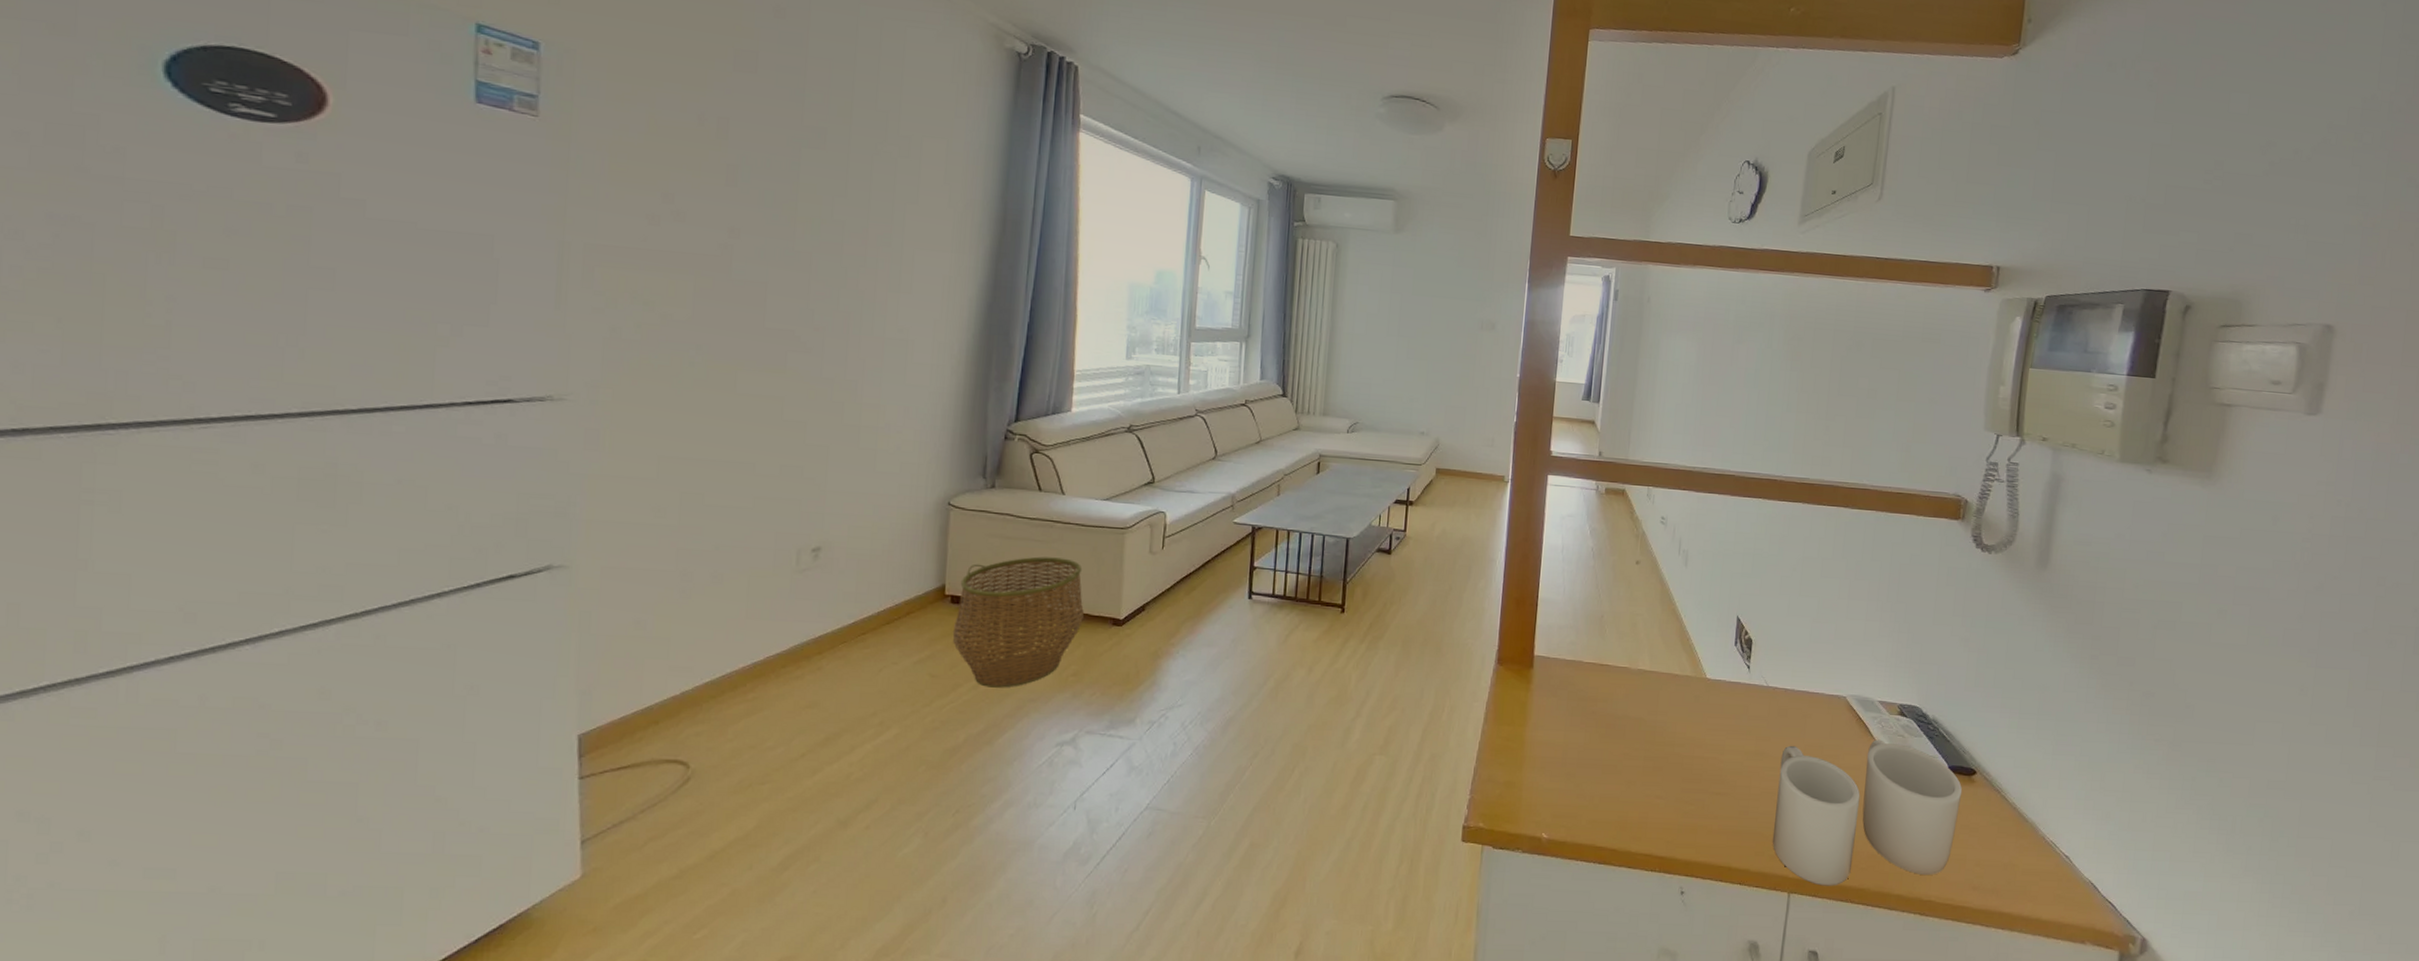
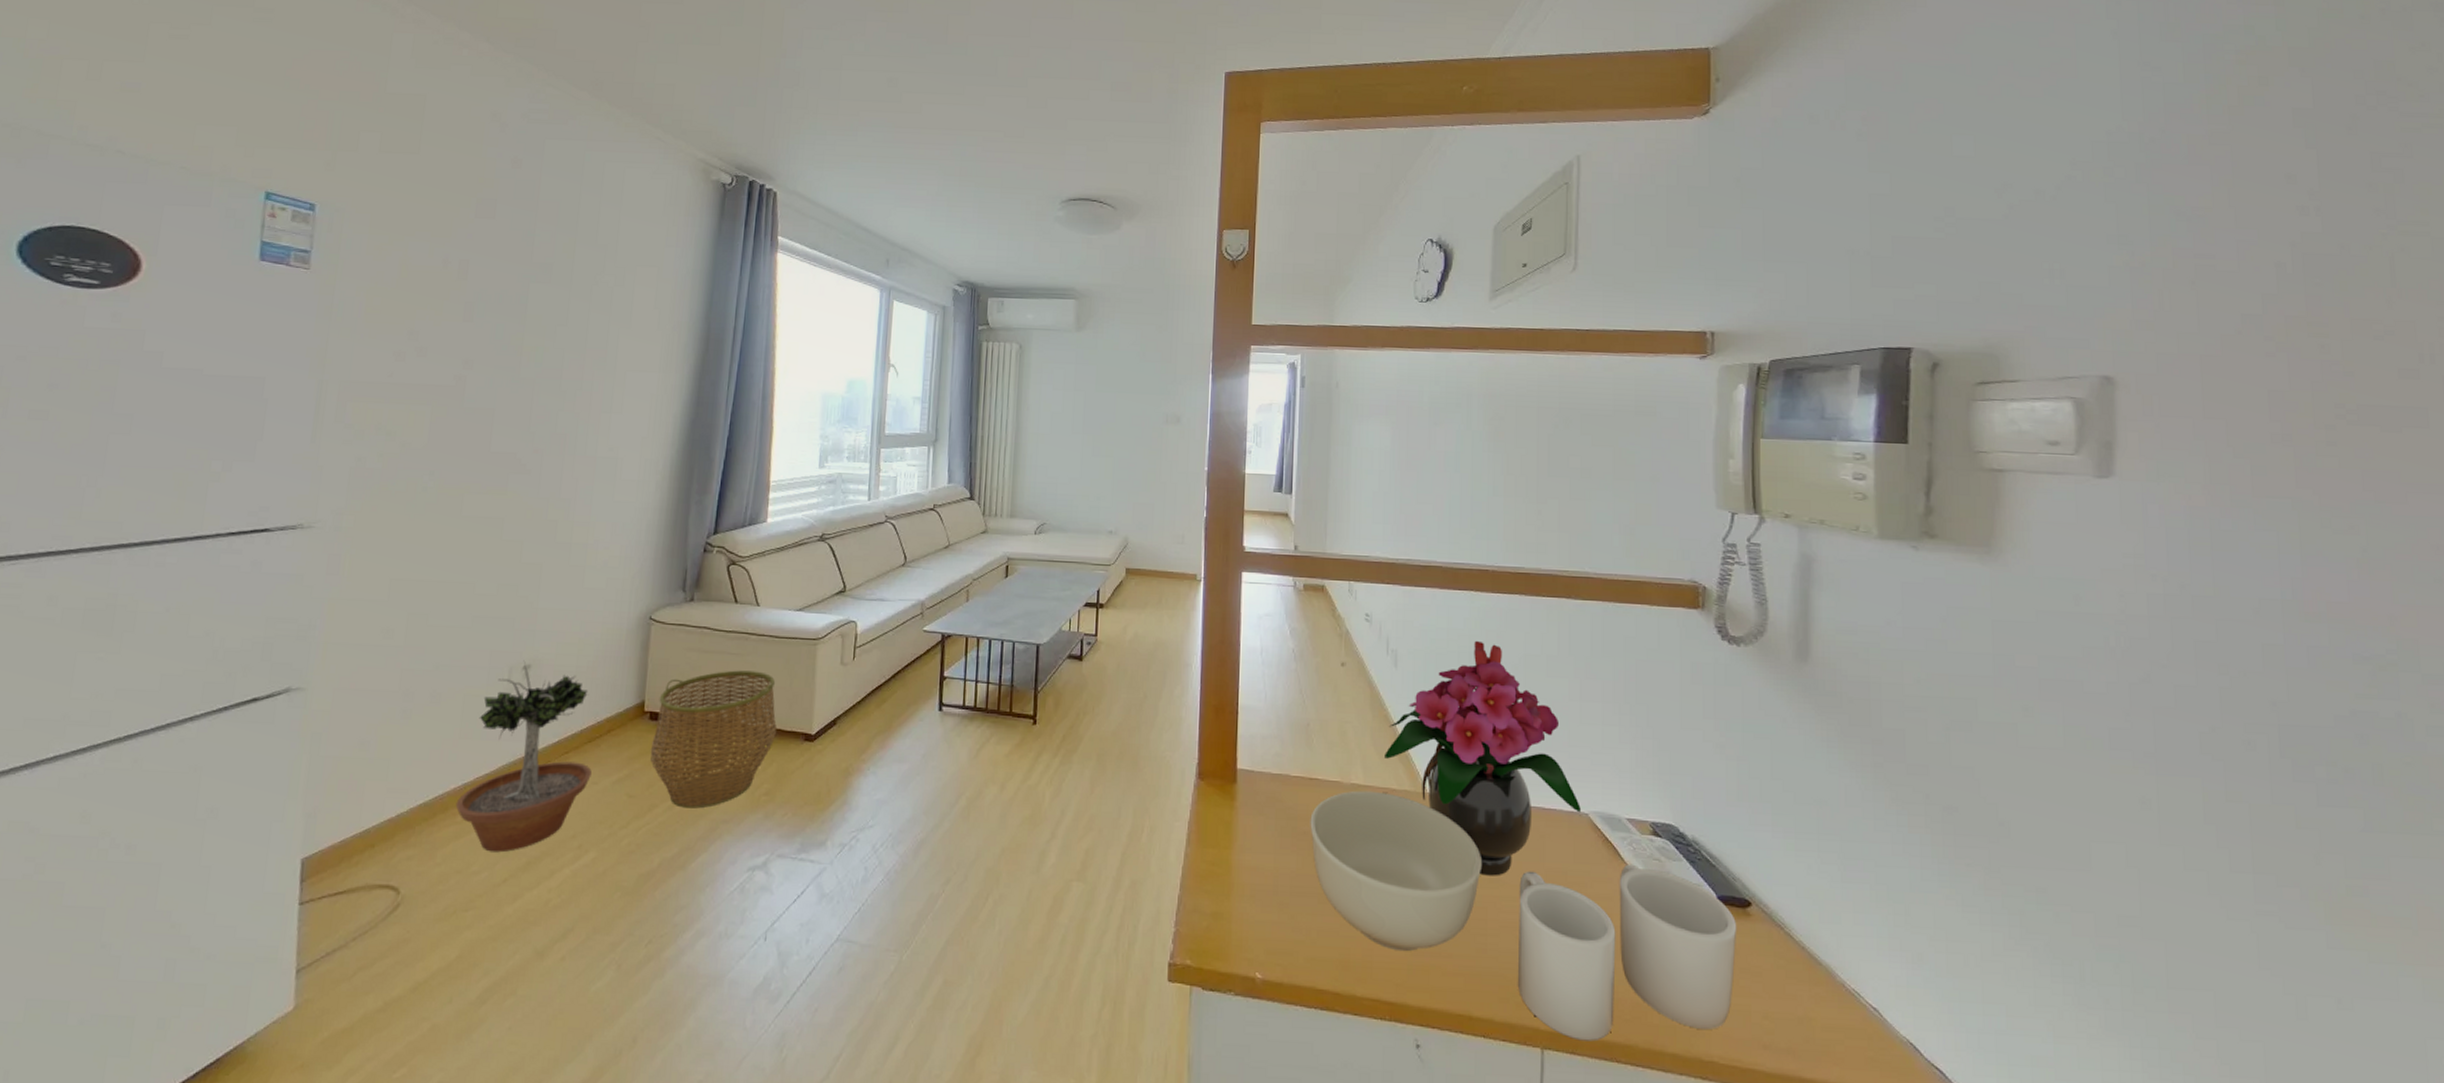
potted tree: none [745,542,891,729] -> present [455,660,592,853]
bowl: none [1598,675,1751,814] -> present [1310,790,1483,952]
potted flower: none [1670,543,1840,750] -> present [1385,640,1581,876]

